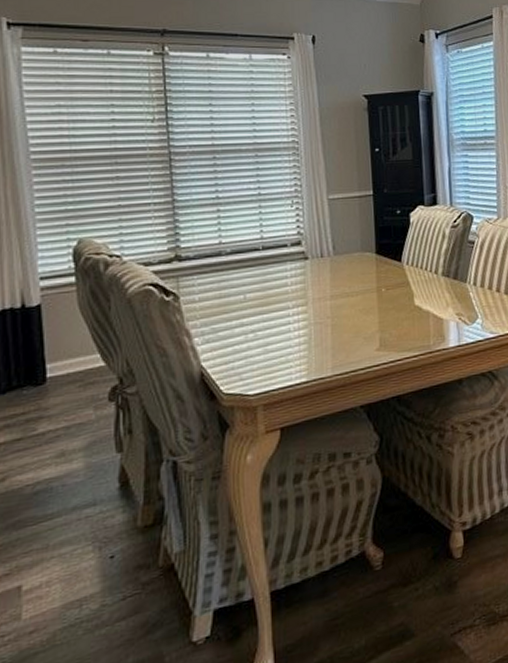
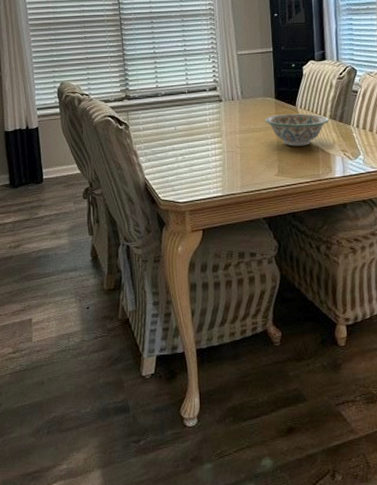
decorative bowl: none [363,270,442,313] -> present [265,113,330,146]

